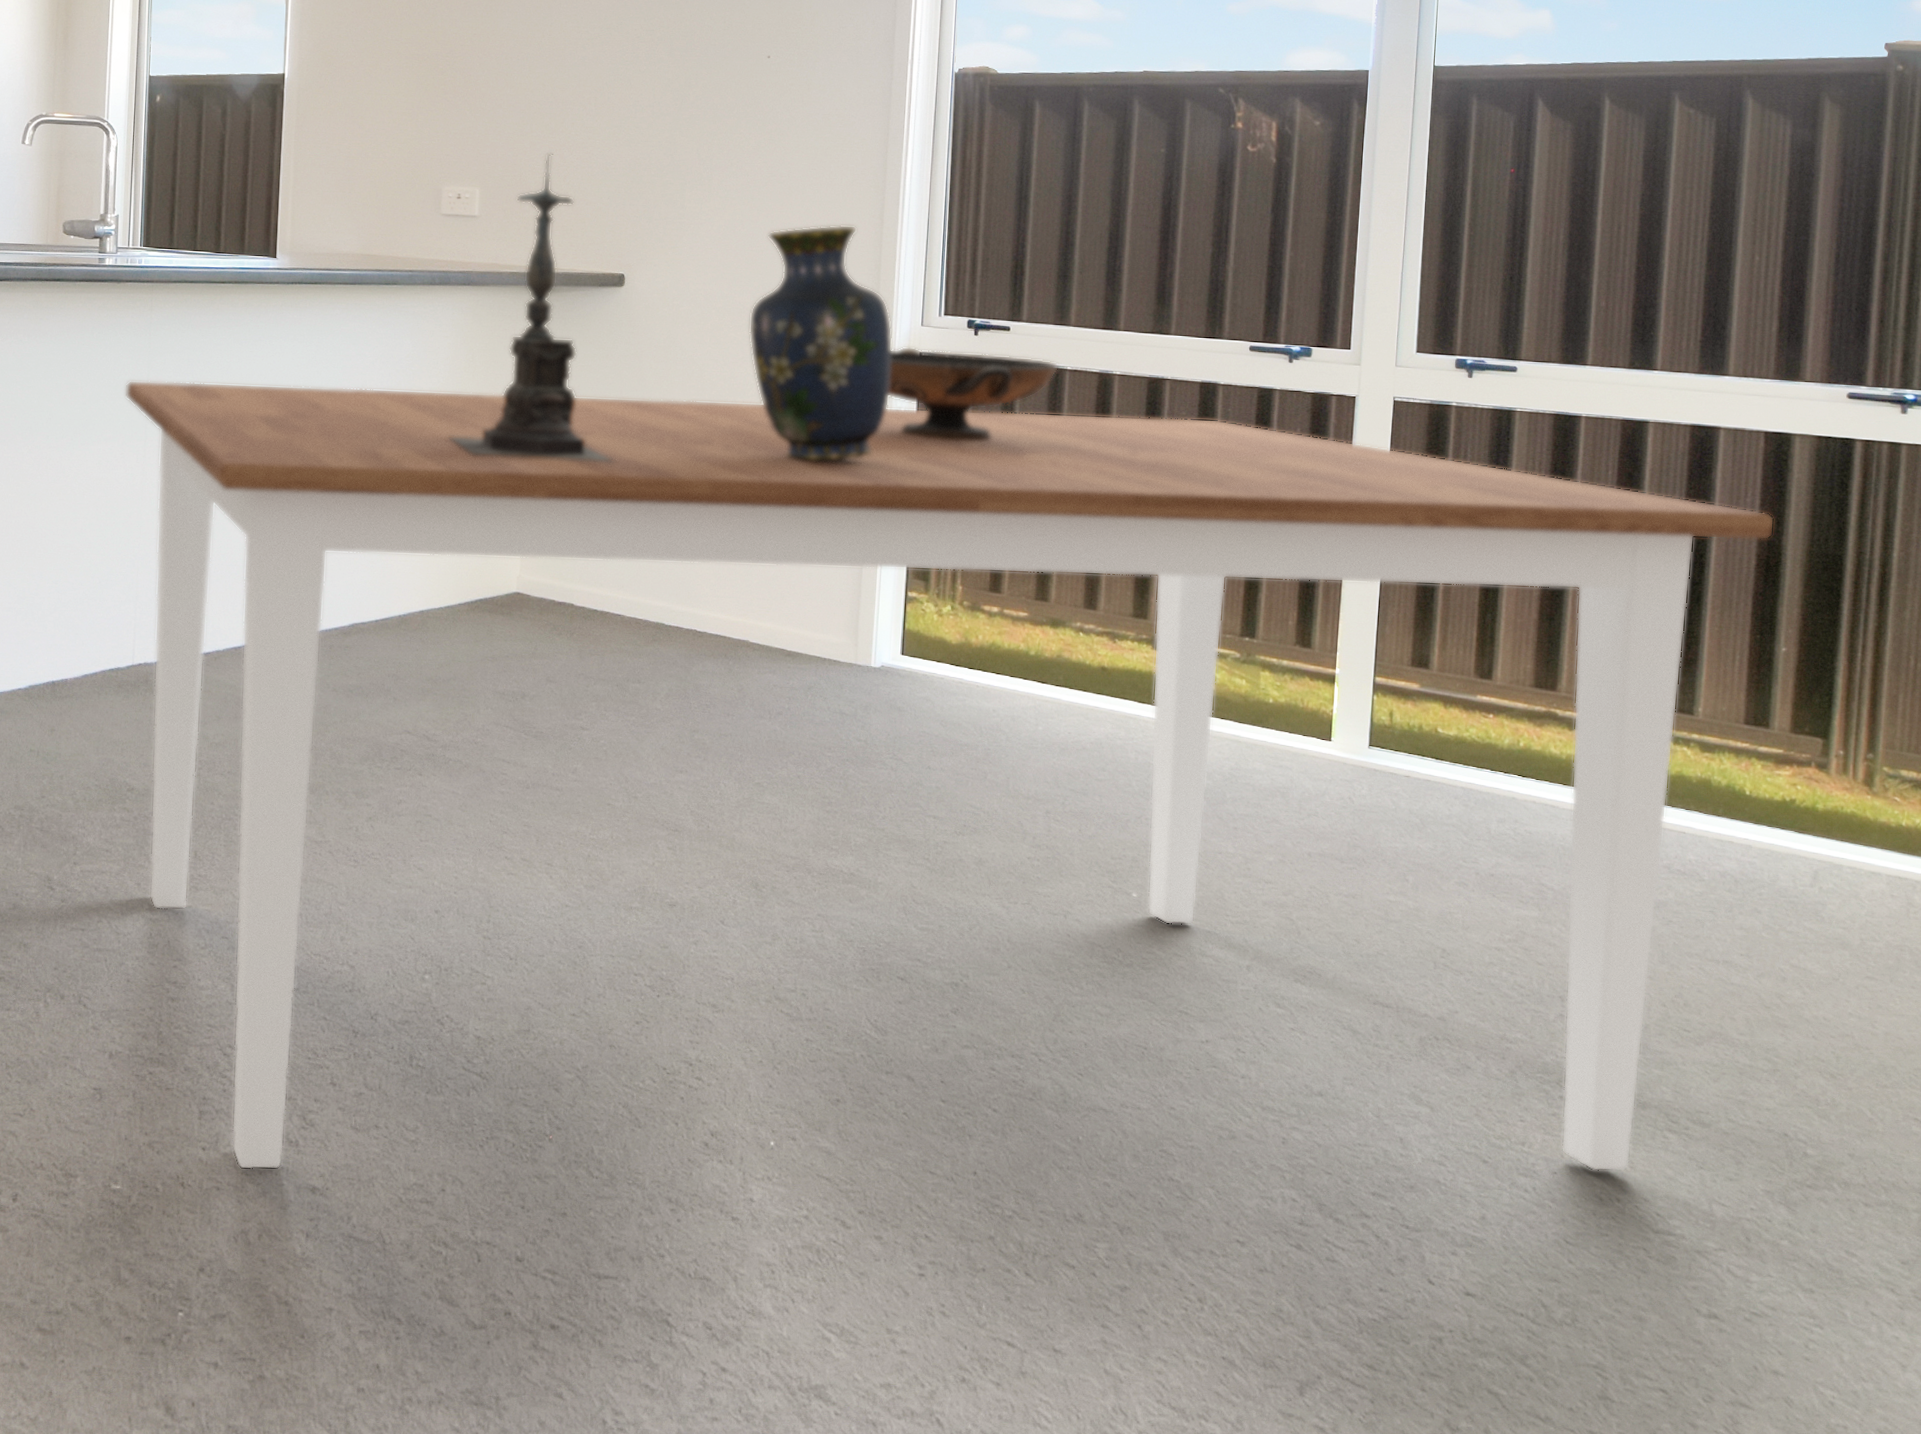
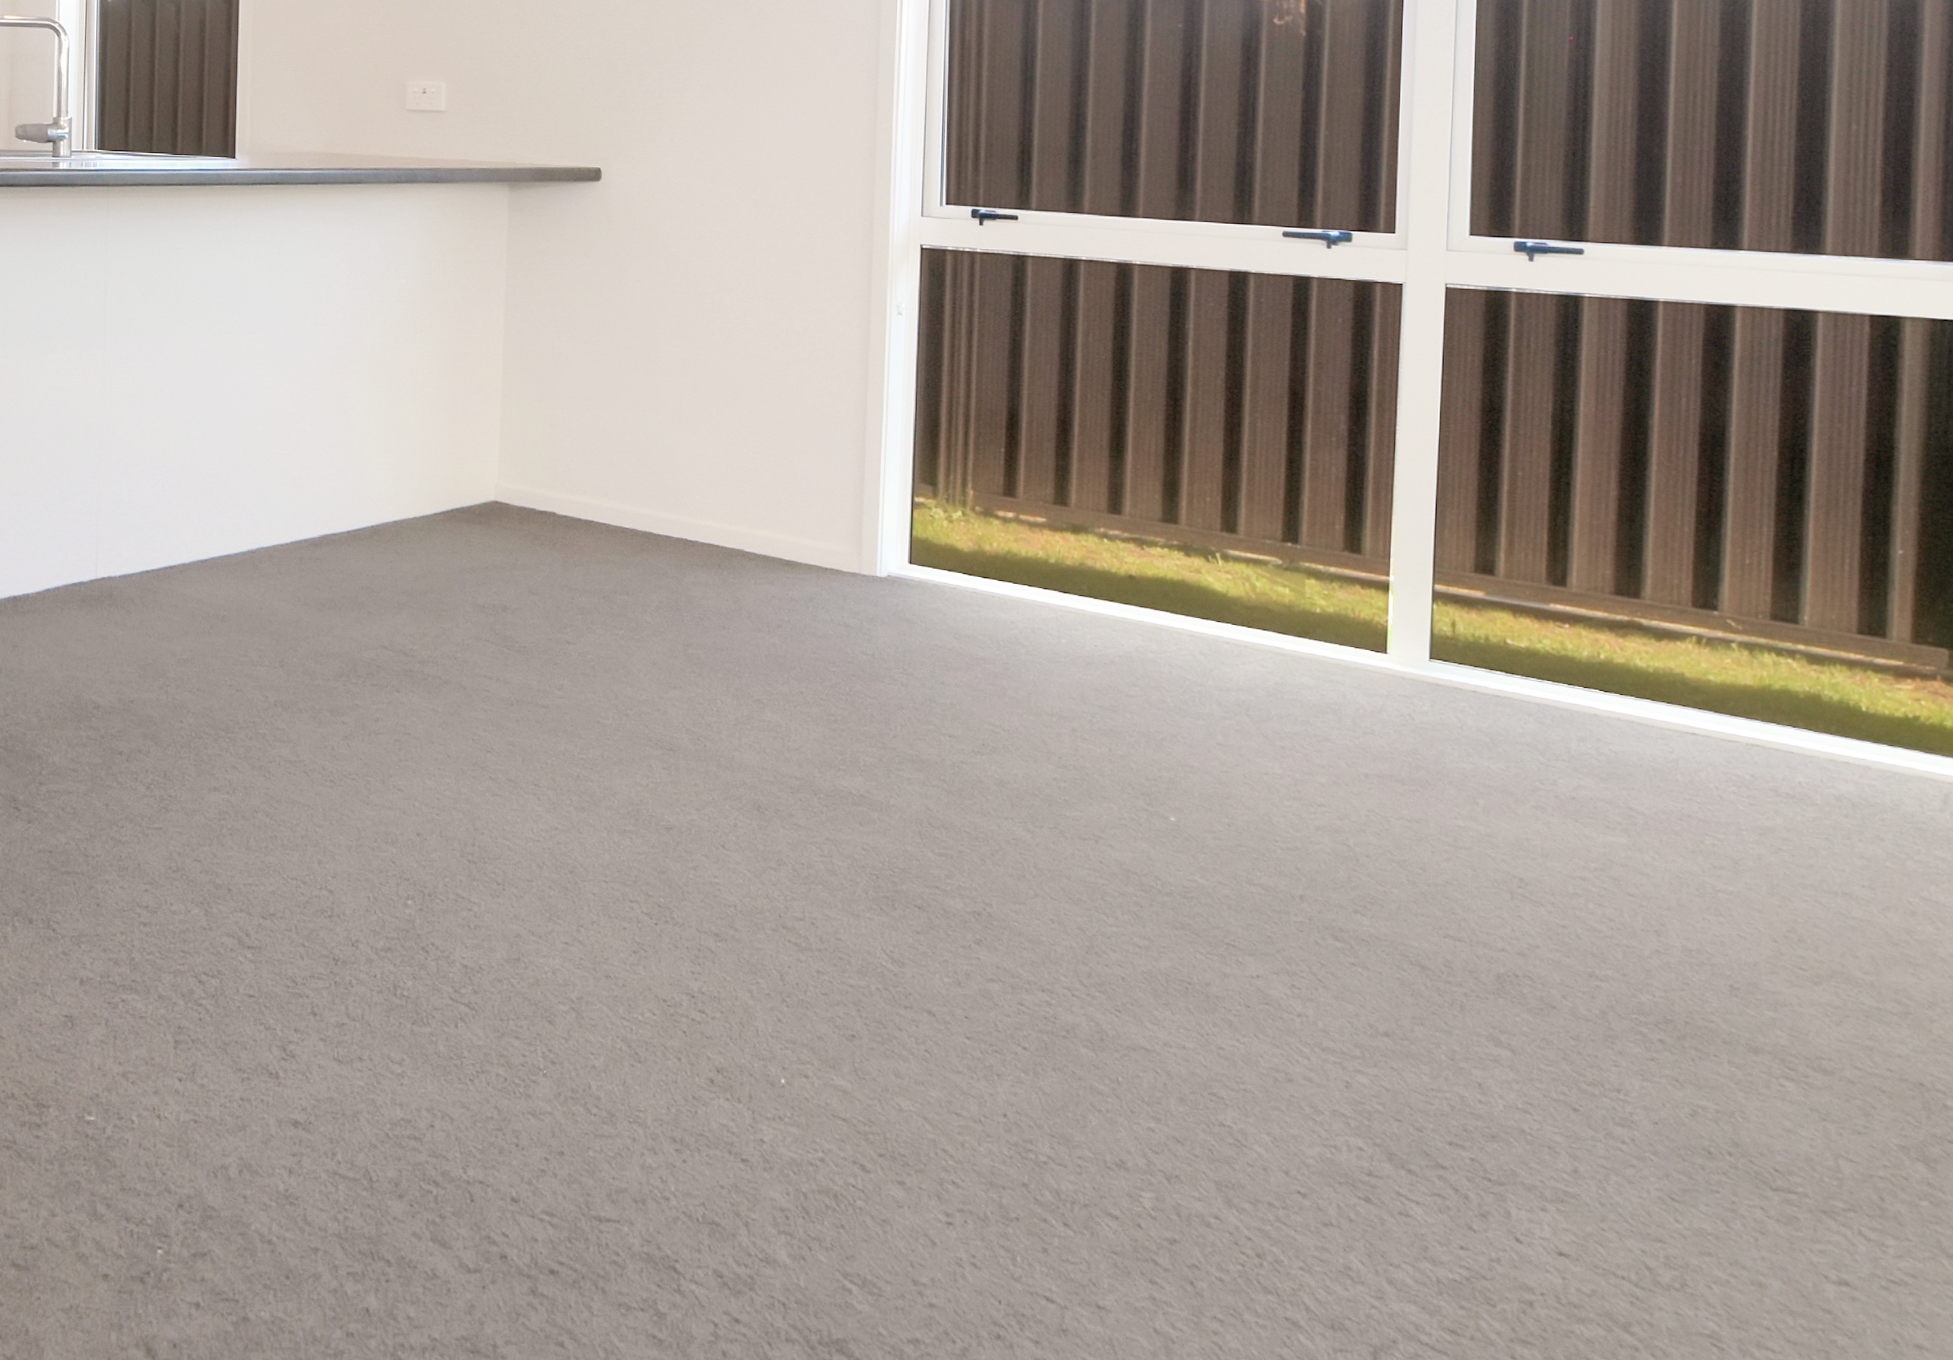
dining table: present [125,380,1775,1172] -> none [82,286,1885,1123]
candle holder: present [447,153,616,462] -> none [418,44,597,364]
vase: present [748,224,894,461] -> none [735,111,892,360]
decorative bowl: present [888,346,1059,441] -> none [887,238,1073,336]

